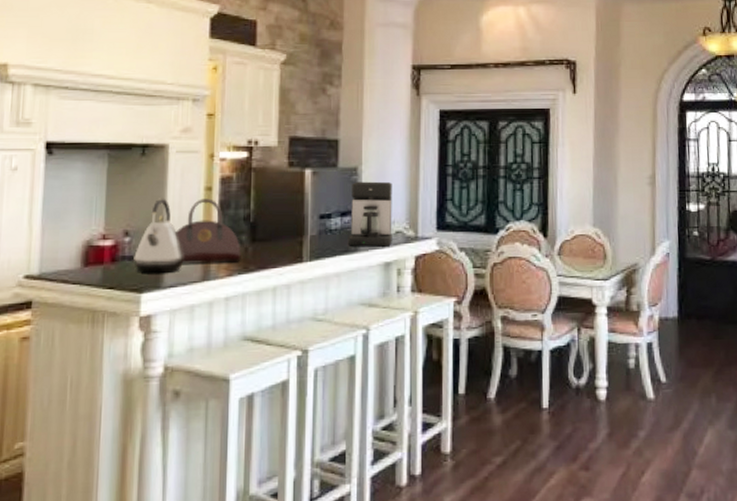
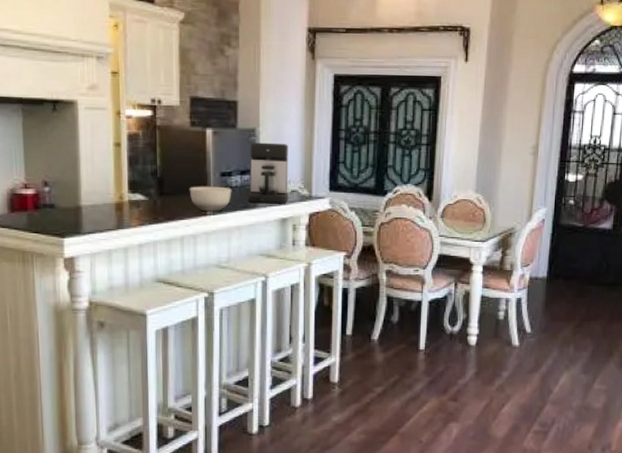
kettle: present [134,198,184,273] -> none [54,152,100,220]
handbag: present [175,198,241,264] -> none [90,154,151,214]
bowl: none [284,229,331,258] -> present [189,186,232,212]

